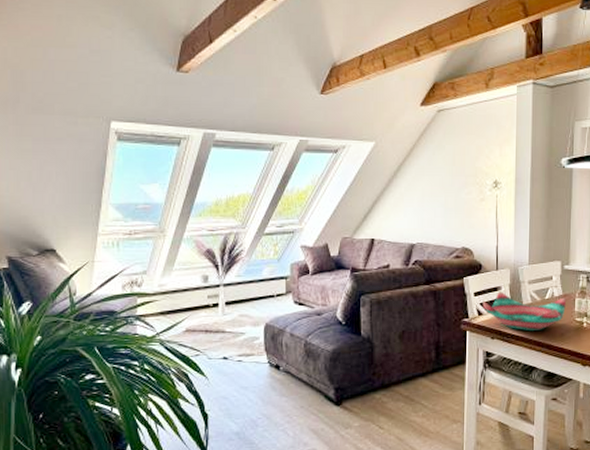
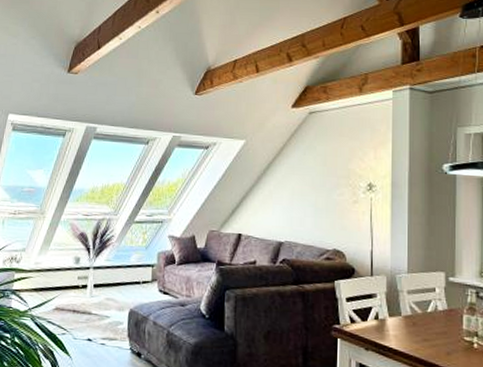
decorative bowl: present [482,291,567,332] -> none [355,299,453,347]

